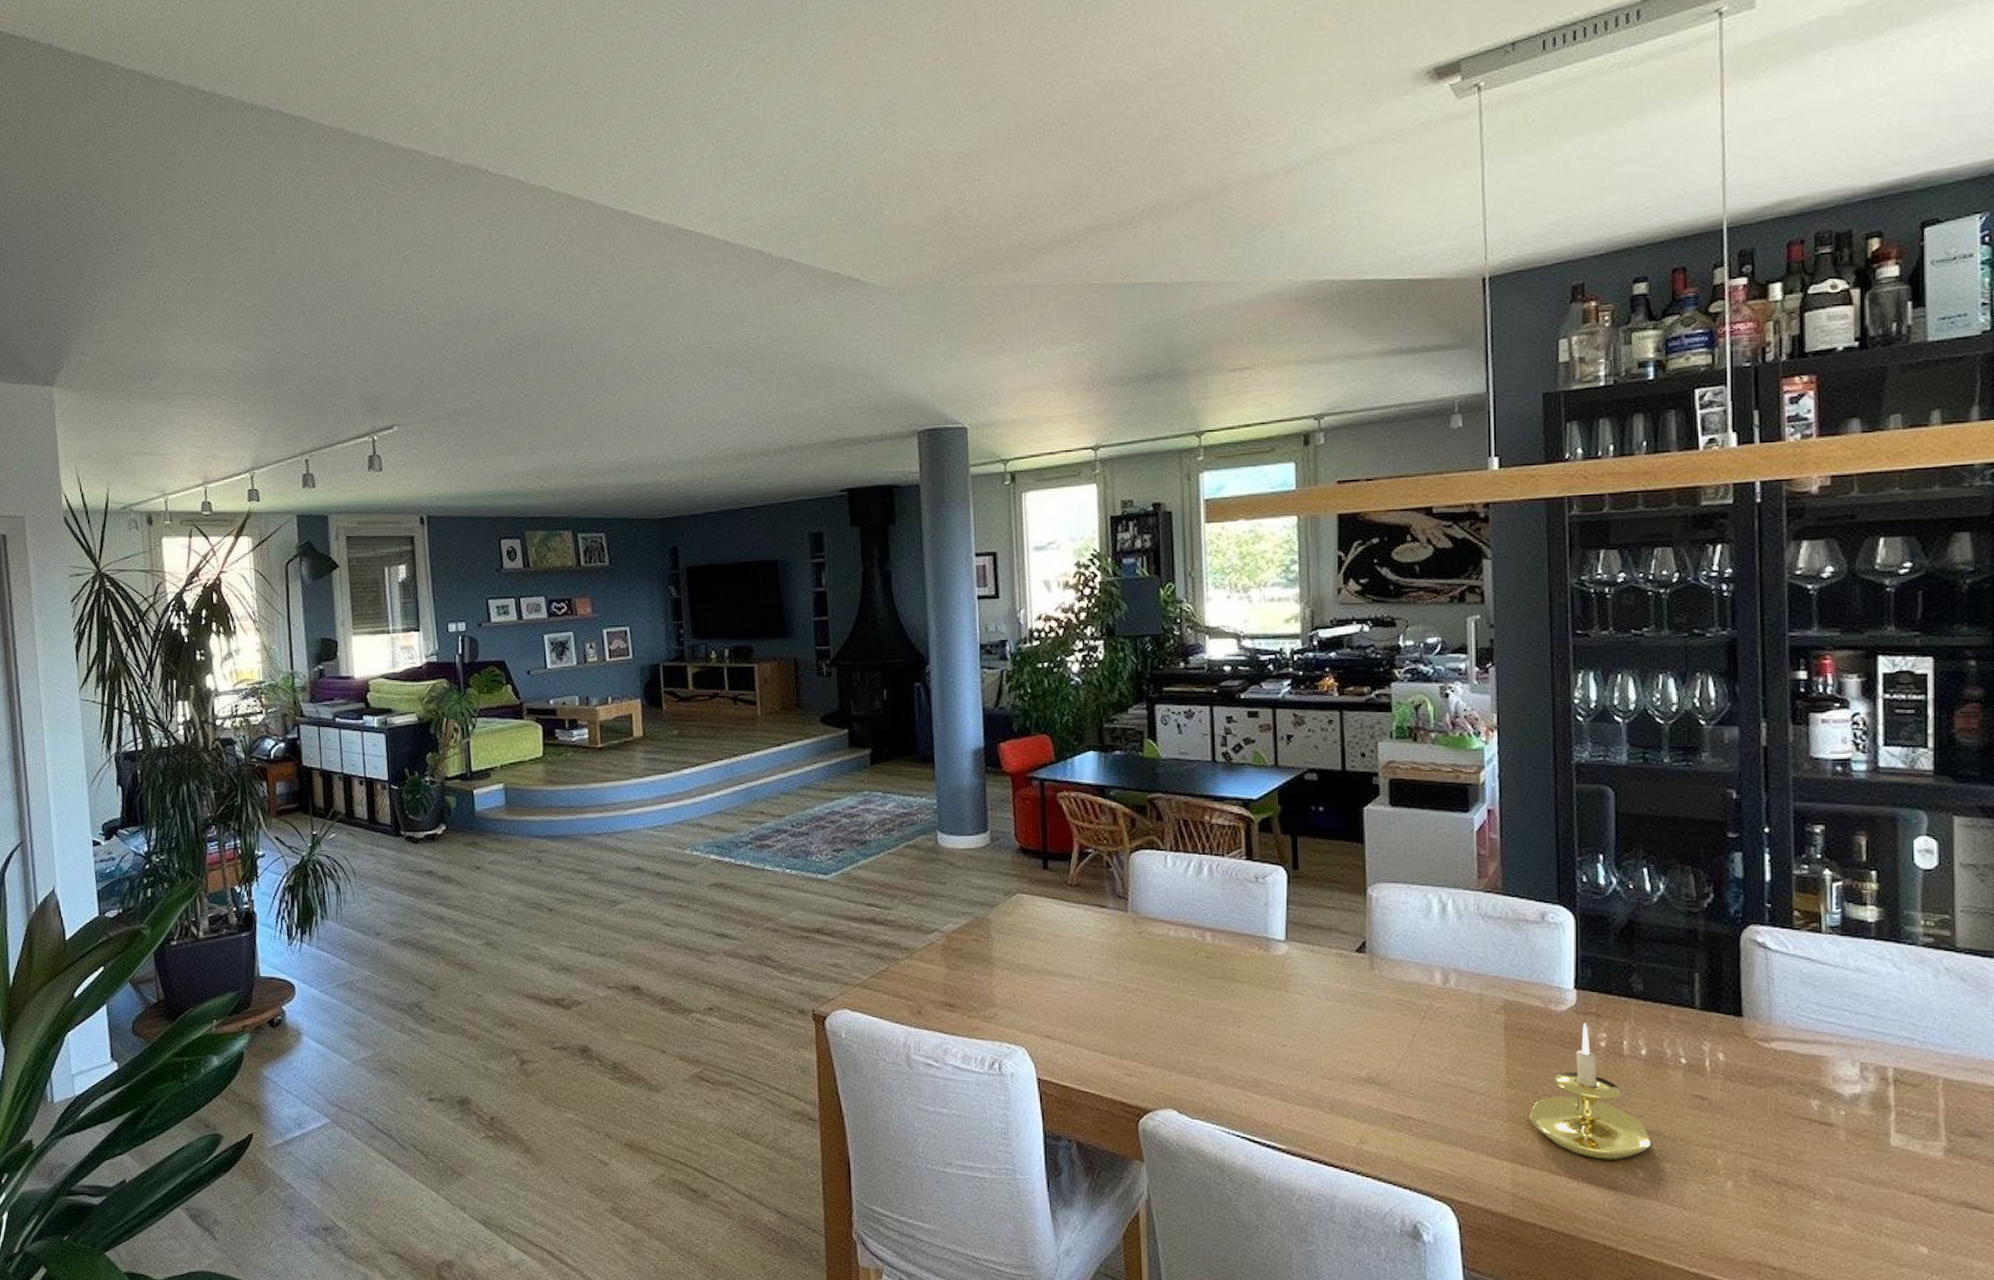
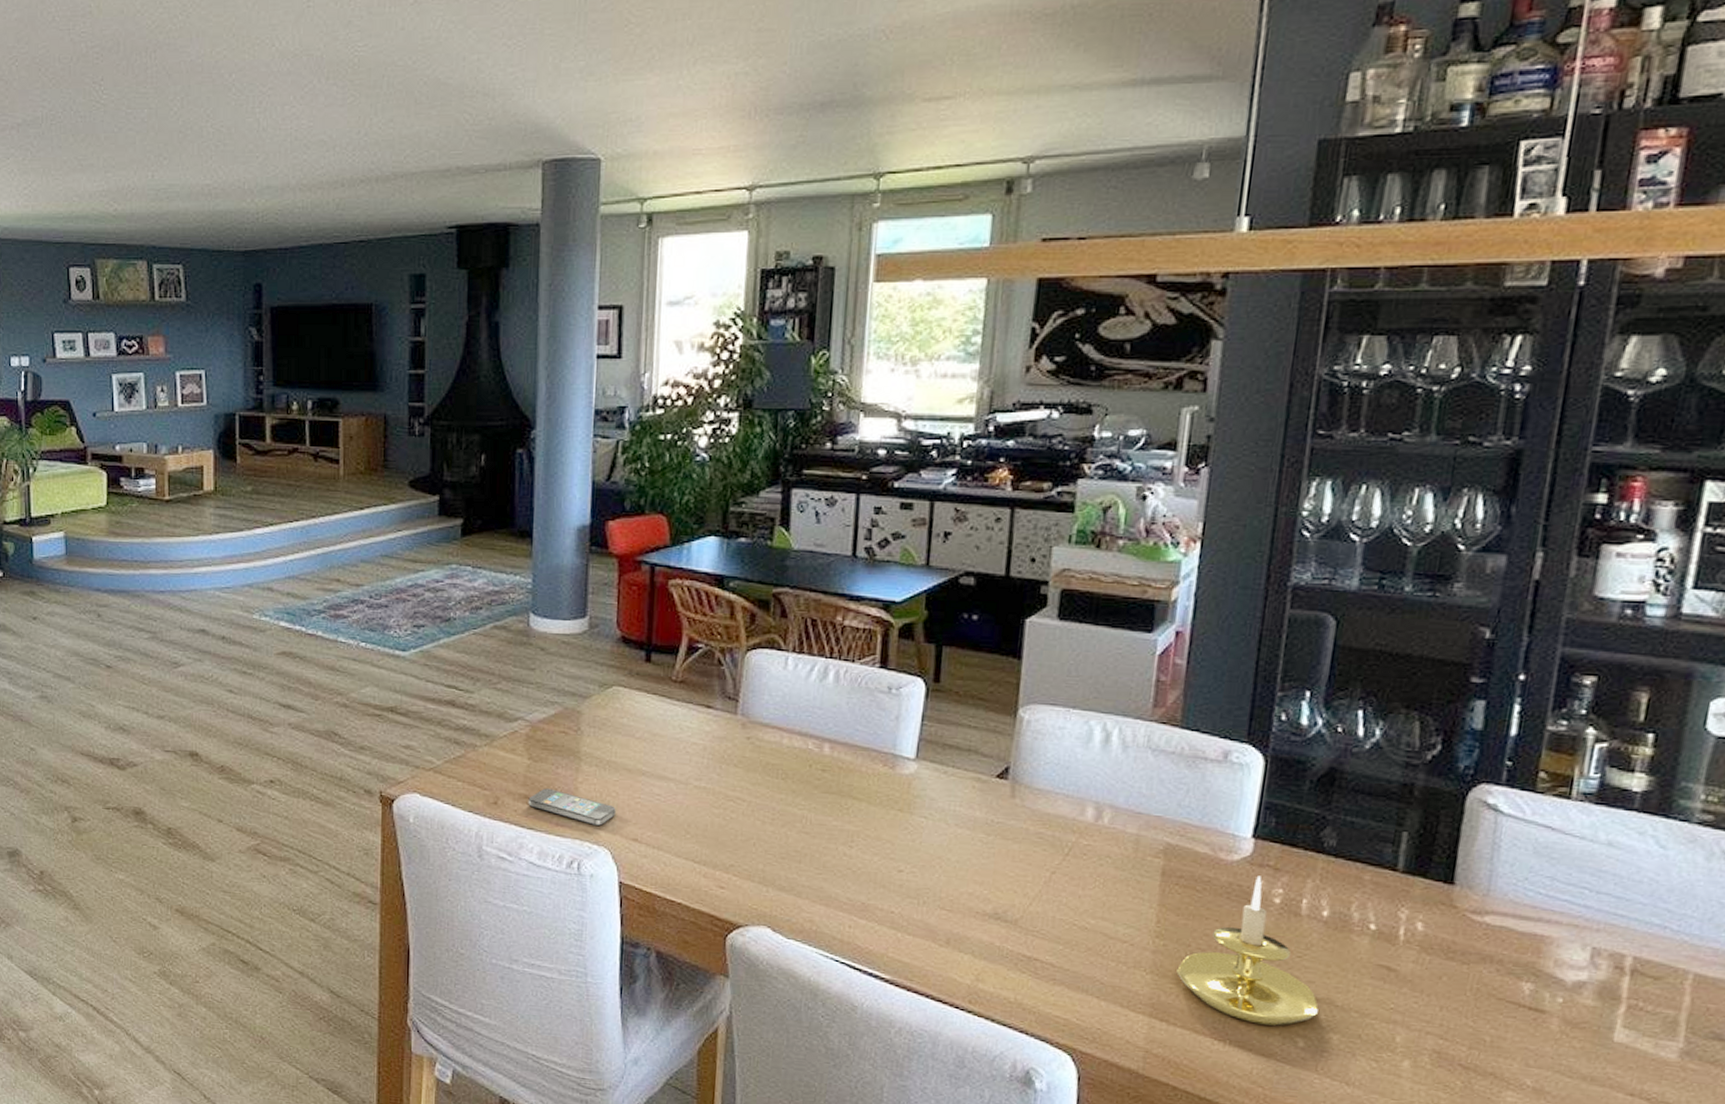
smartphone: none [949,994,1029,1026] -> present [528,788,616,826]

